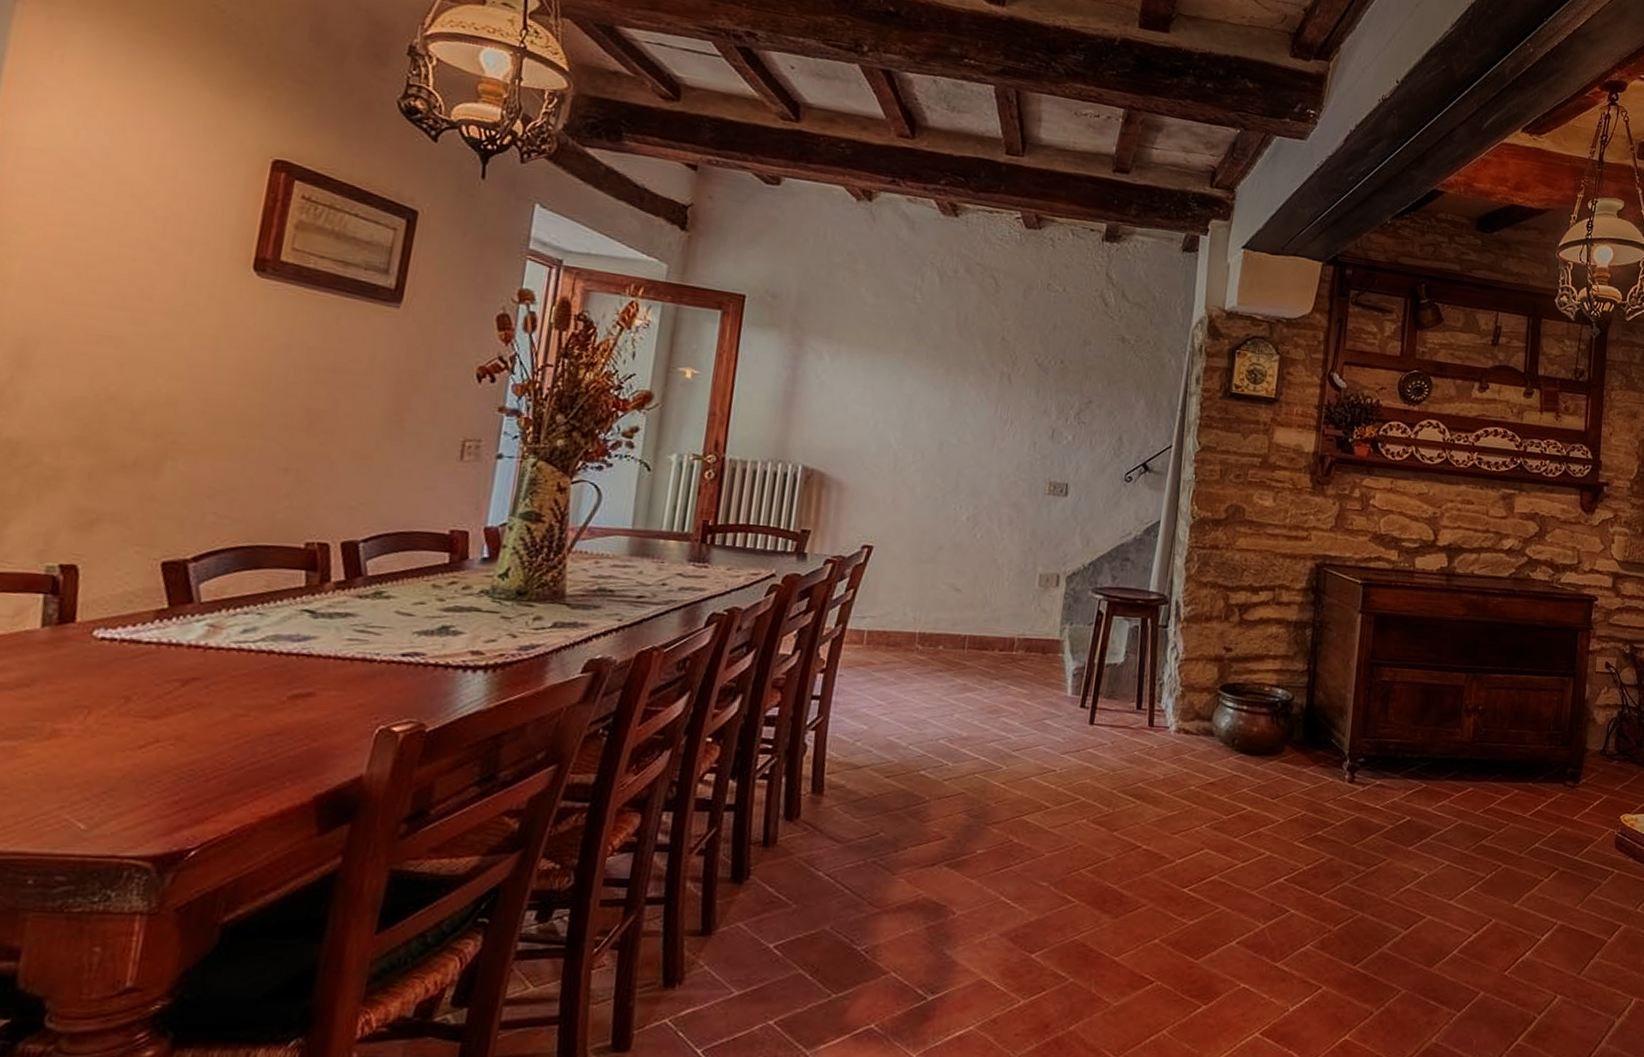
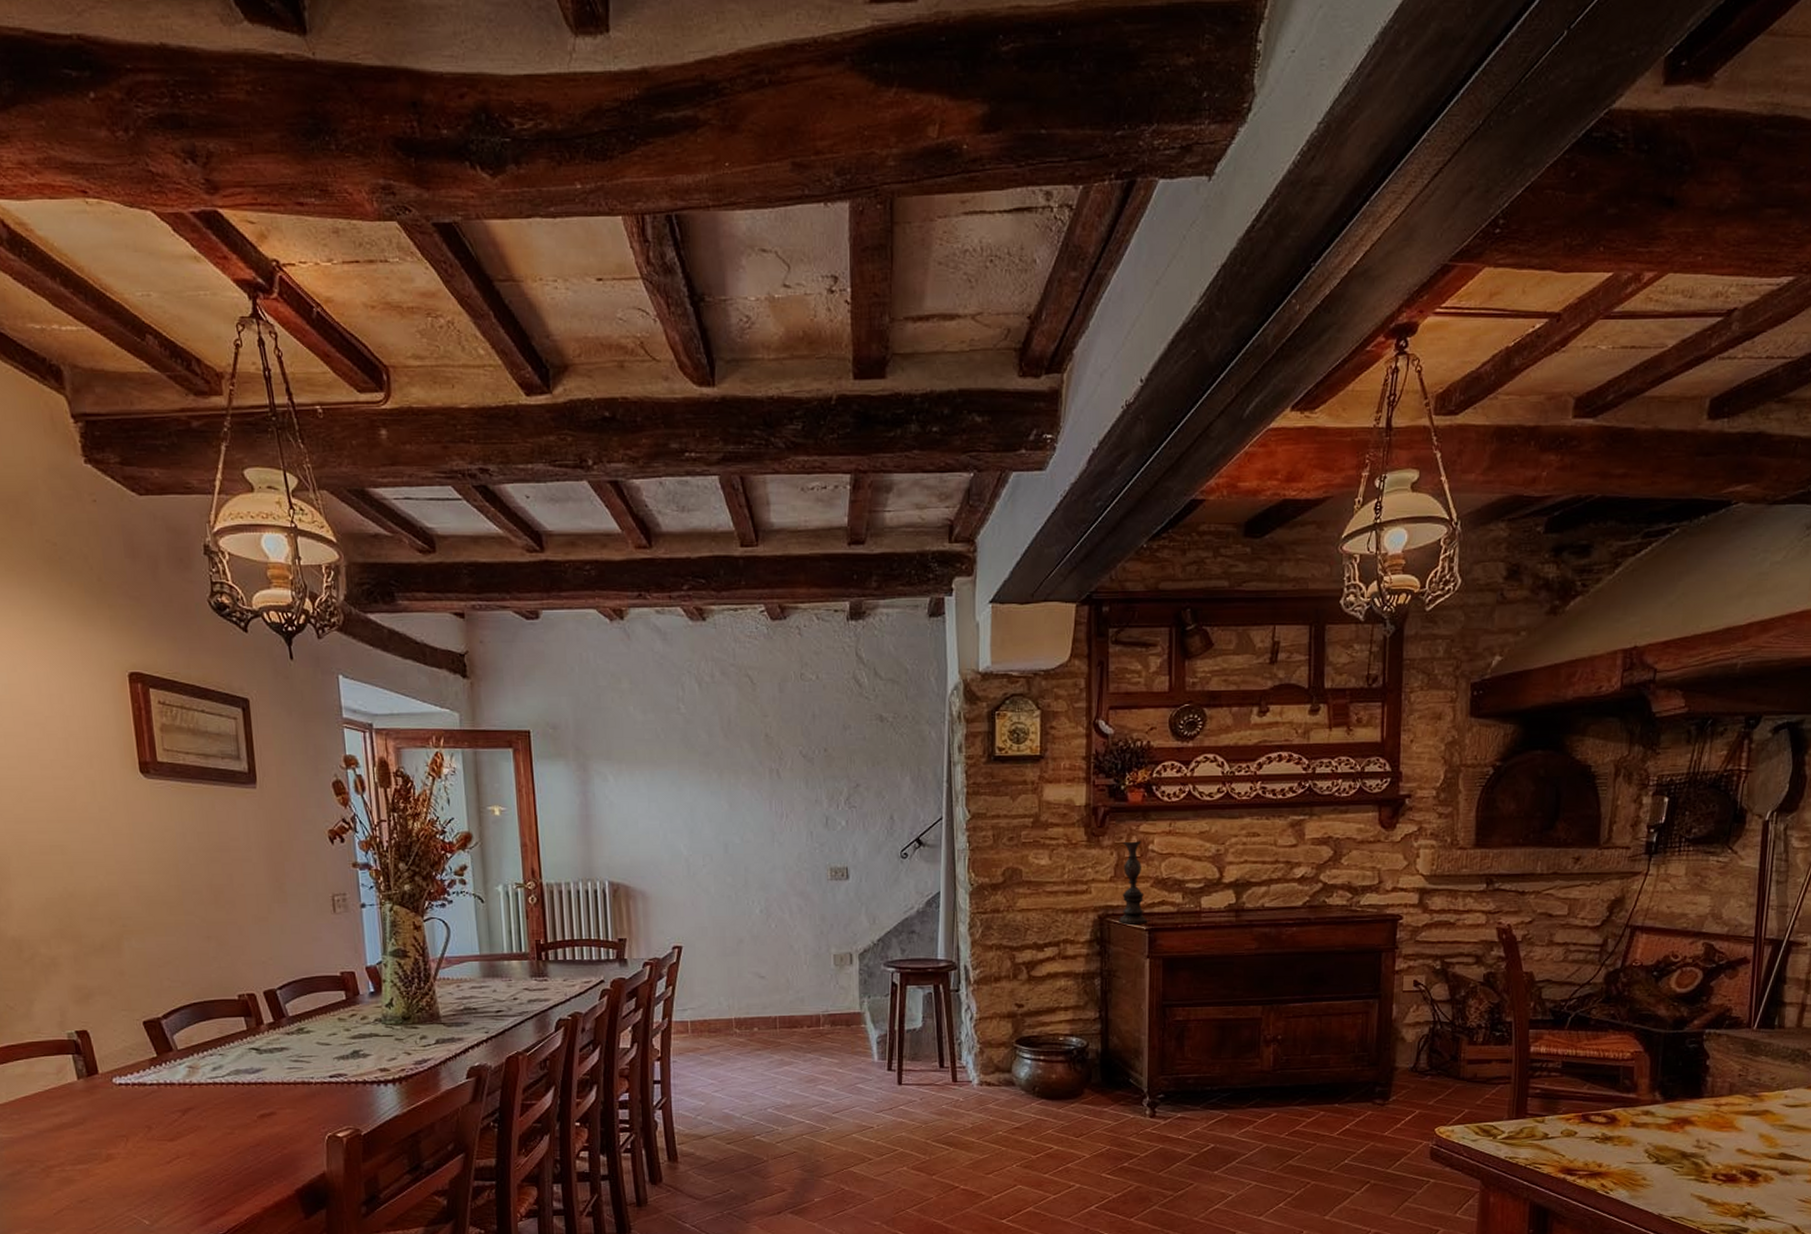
candlestick: none [1335,493,1366,578] -> present [1119,841,1151,925]

